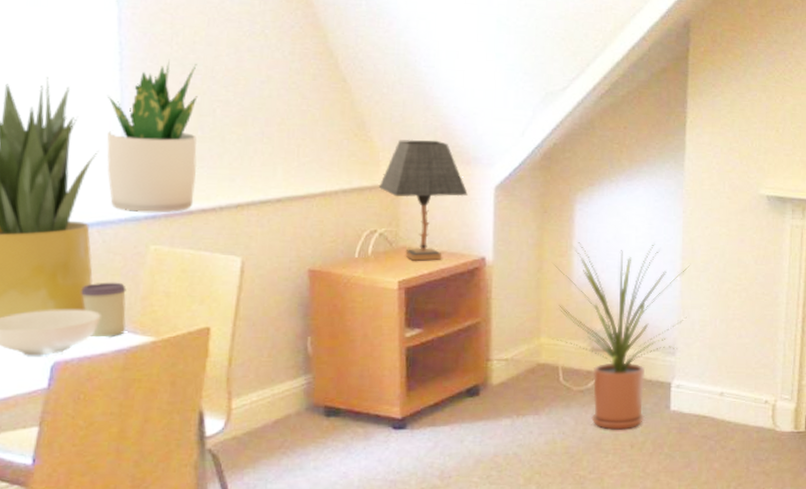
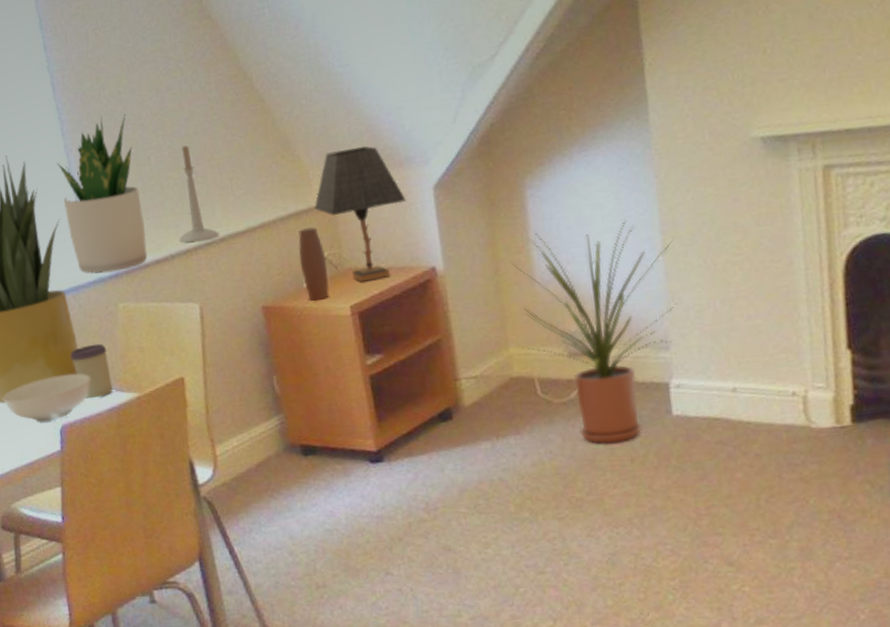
candlestick: none [232,106,277,200] -> present [179,145,220,244]
vase: none [355,204,383,271] -> present [298,227,330,301]

